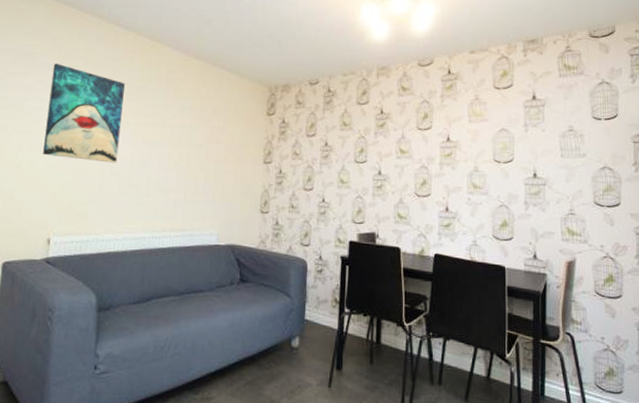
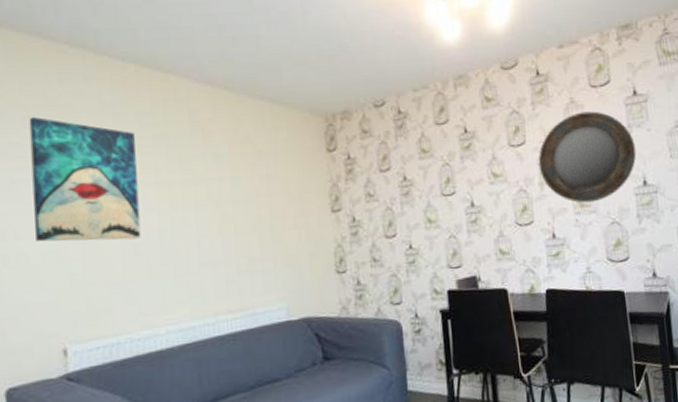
home mirror: none [441,108,530,186] -> present [538,111,637,203]

